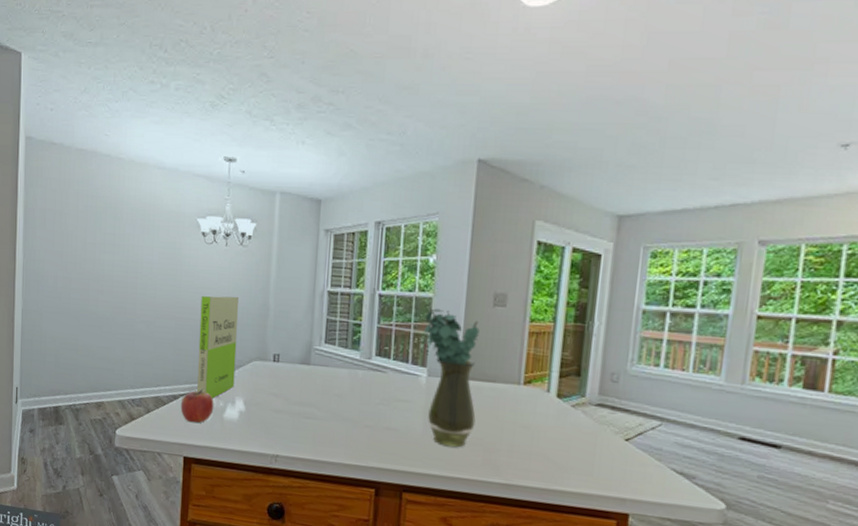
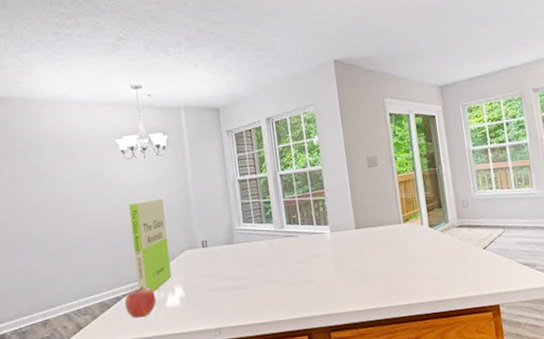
vase: present [424,305,480,448] -> none [319,175,375,286]

